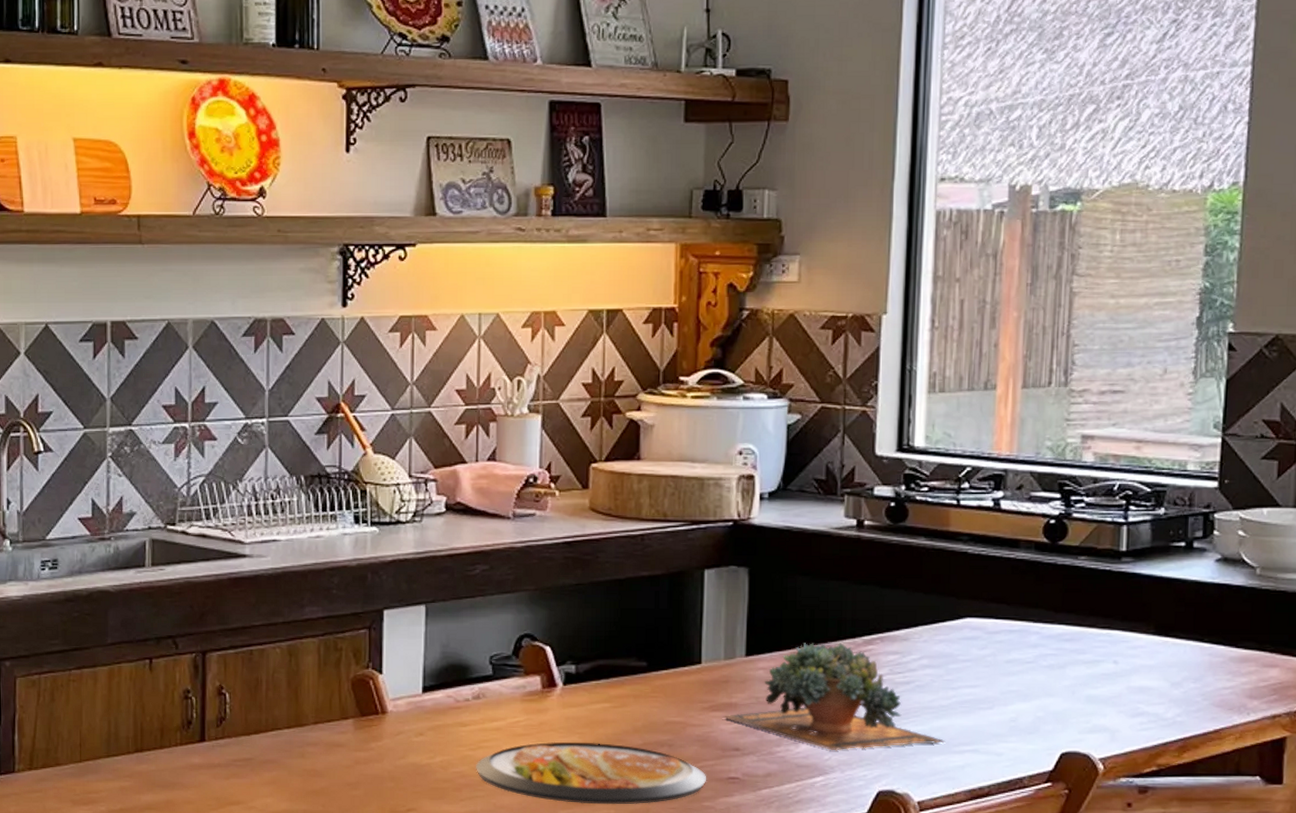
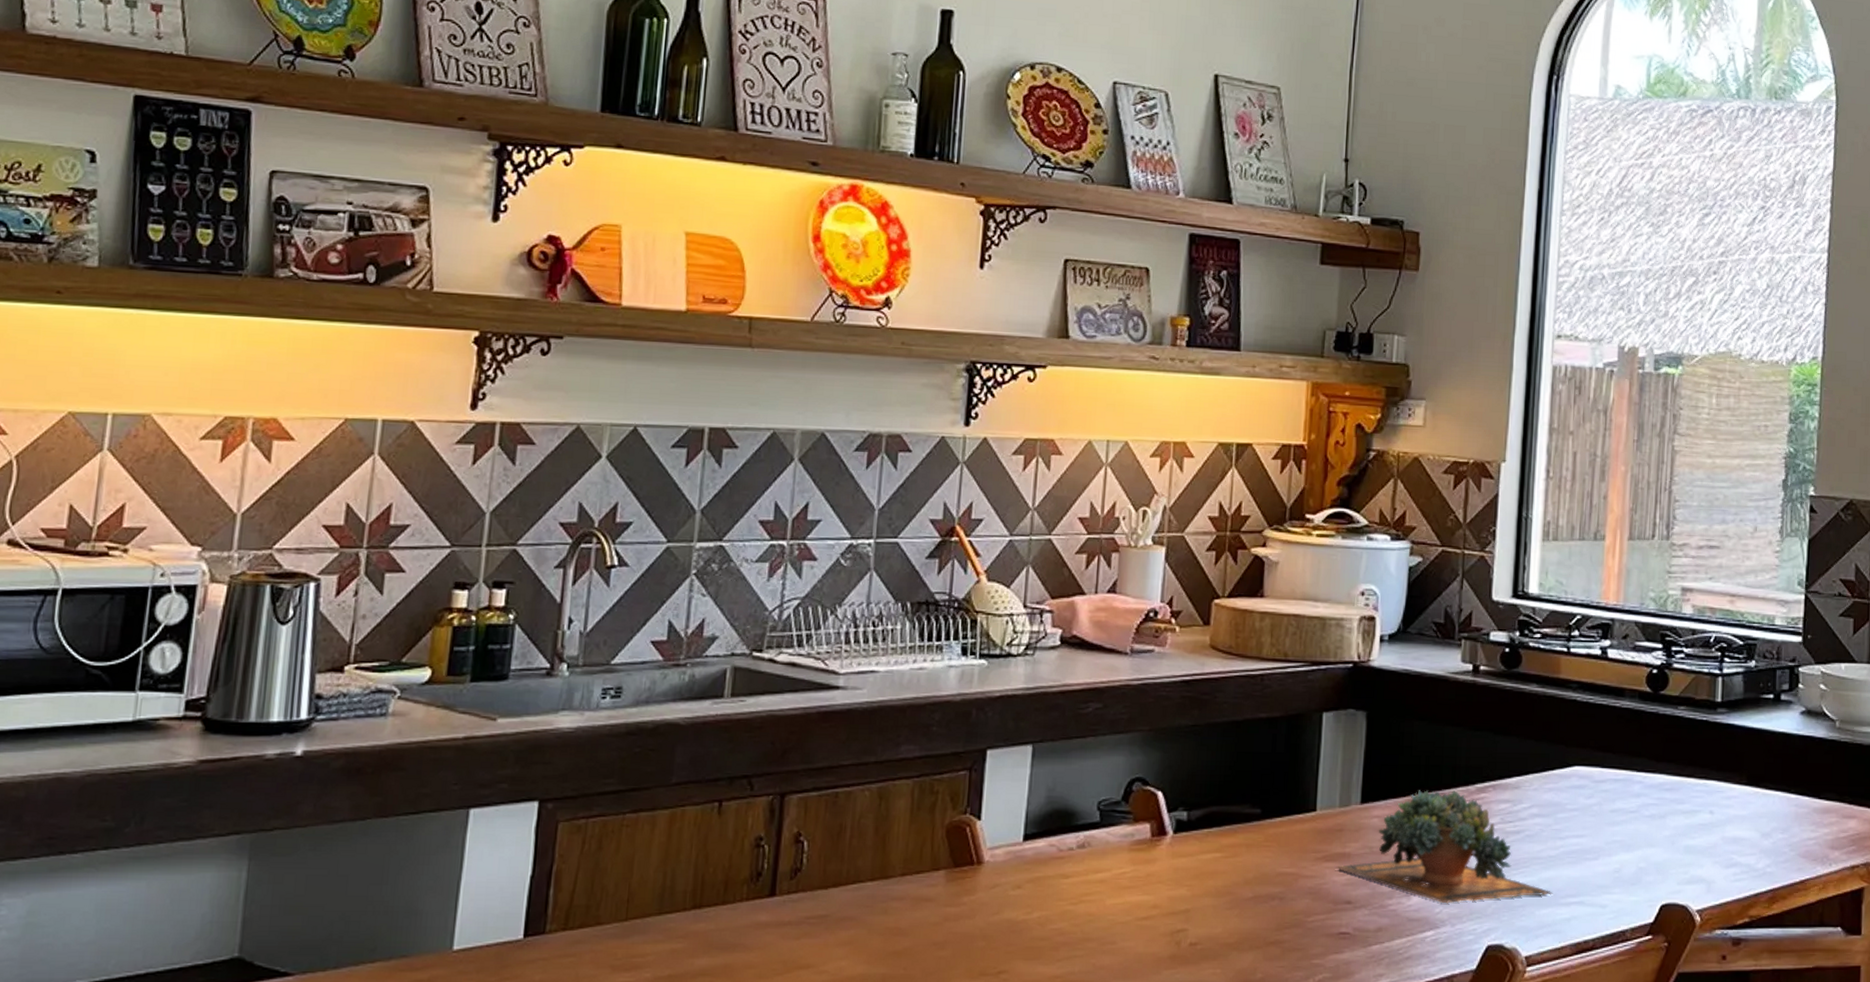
dish: present [475,741,706,805] -> none [1075,894,1317,964]

